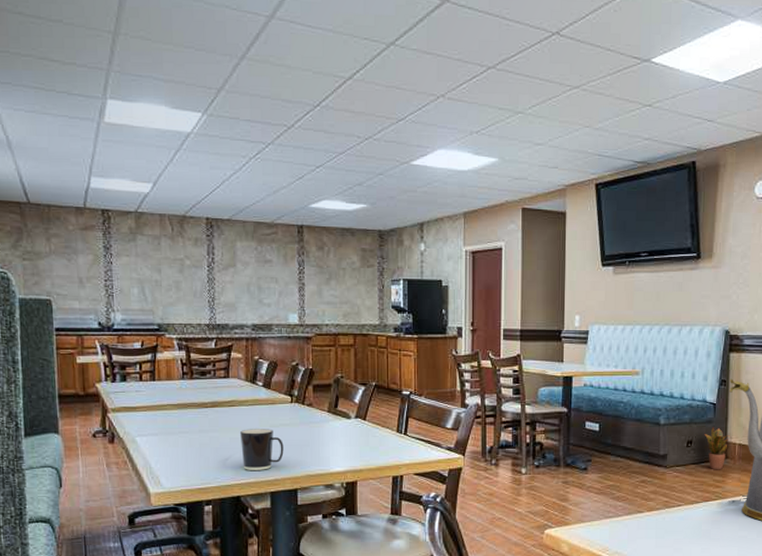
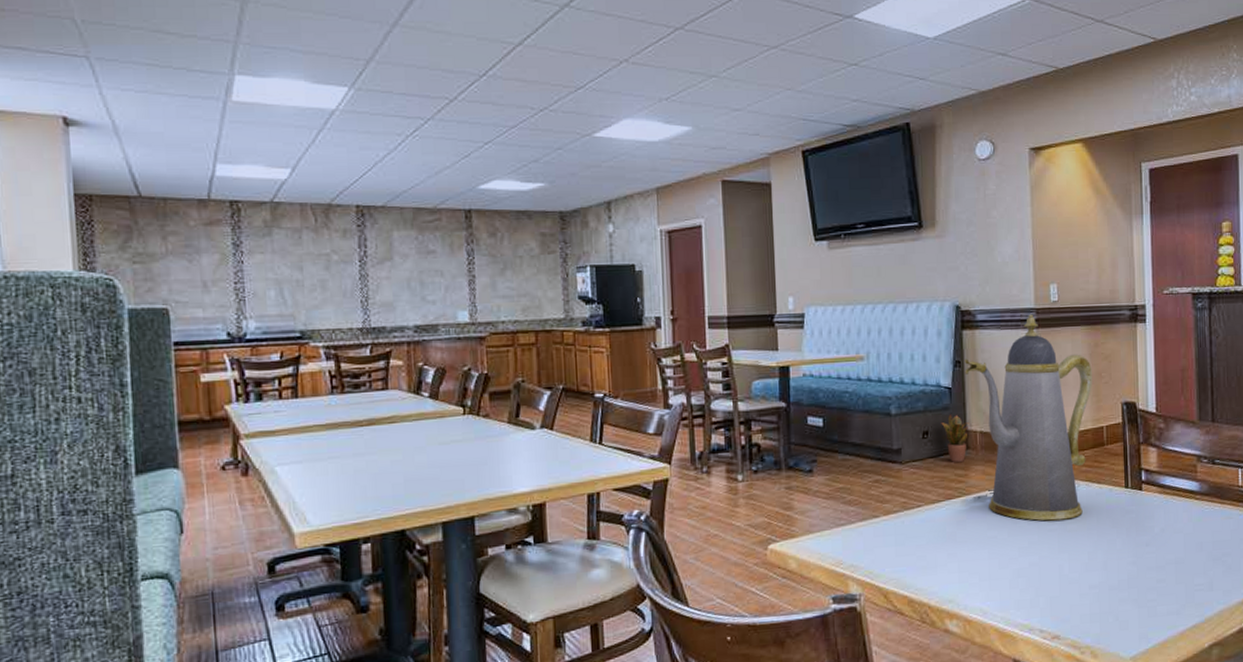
mug: present [239,429,284,470] -> none [402,447,457,498]

